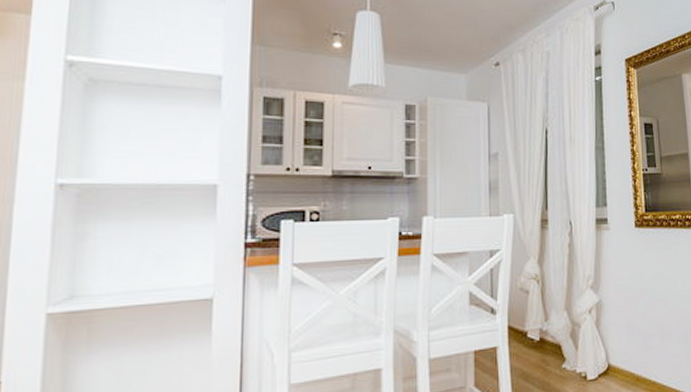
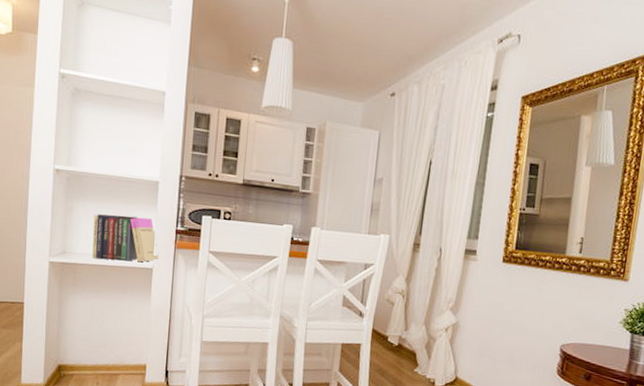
books: none [118,233,221,299] -> present [92,214,159,263]

